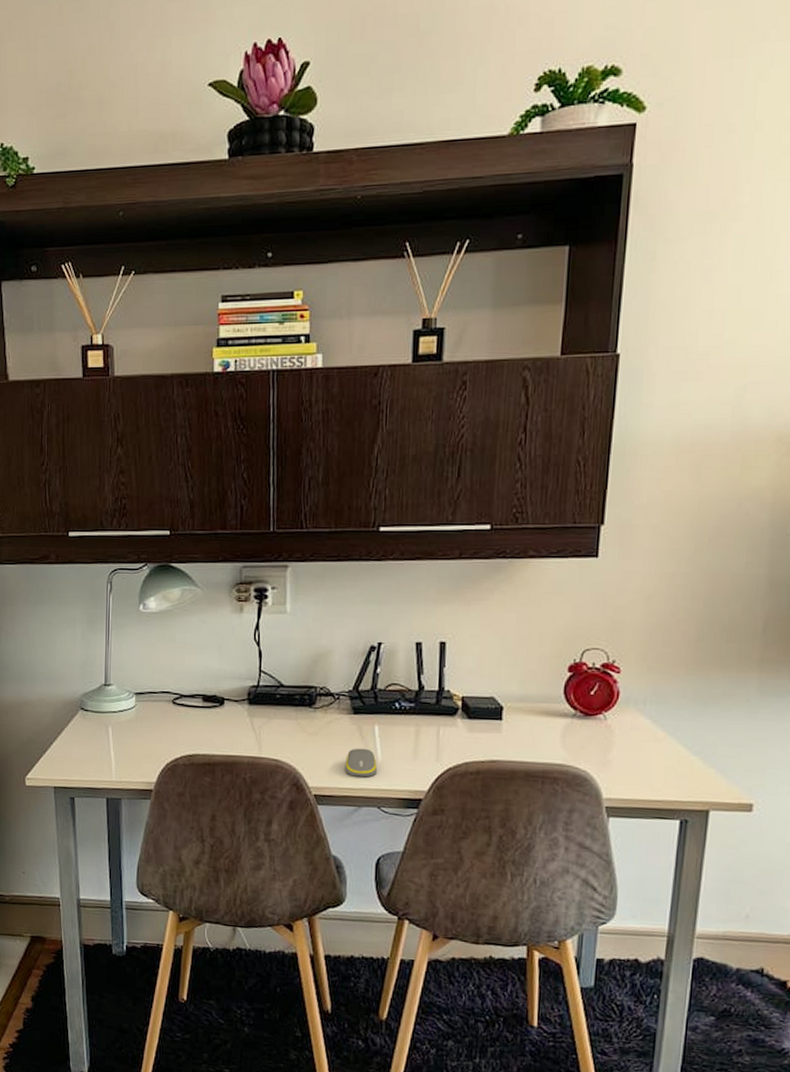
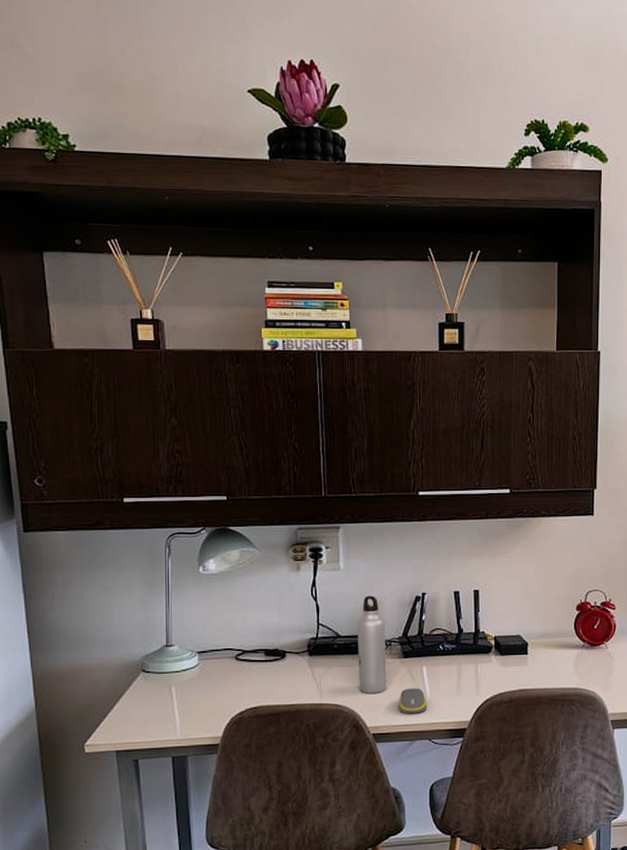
water bottle: none [301,643,334,751] -> present [357,596,387,693]

